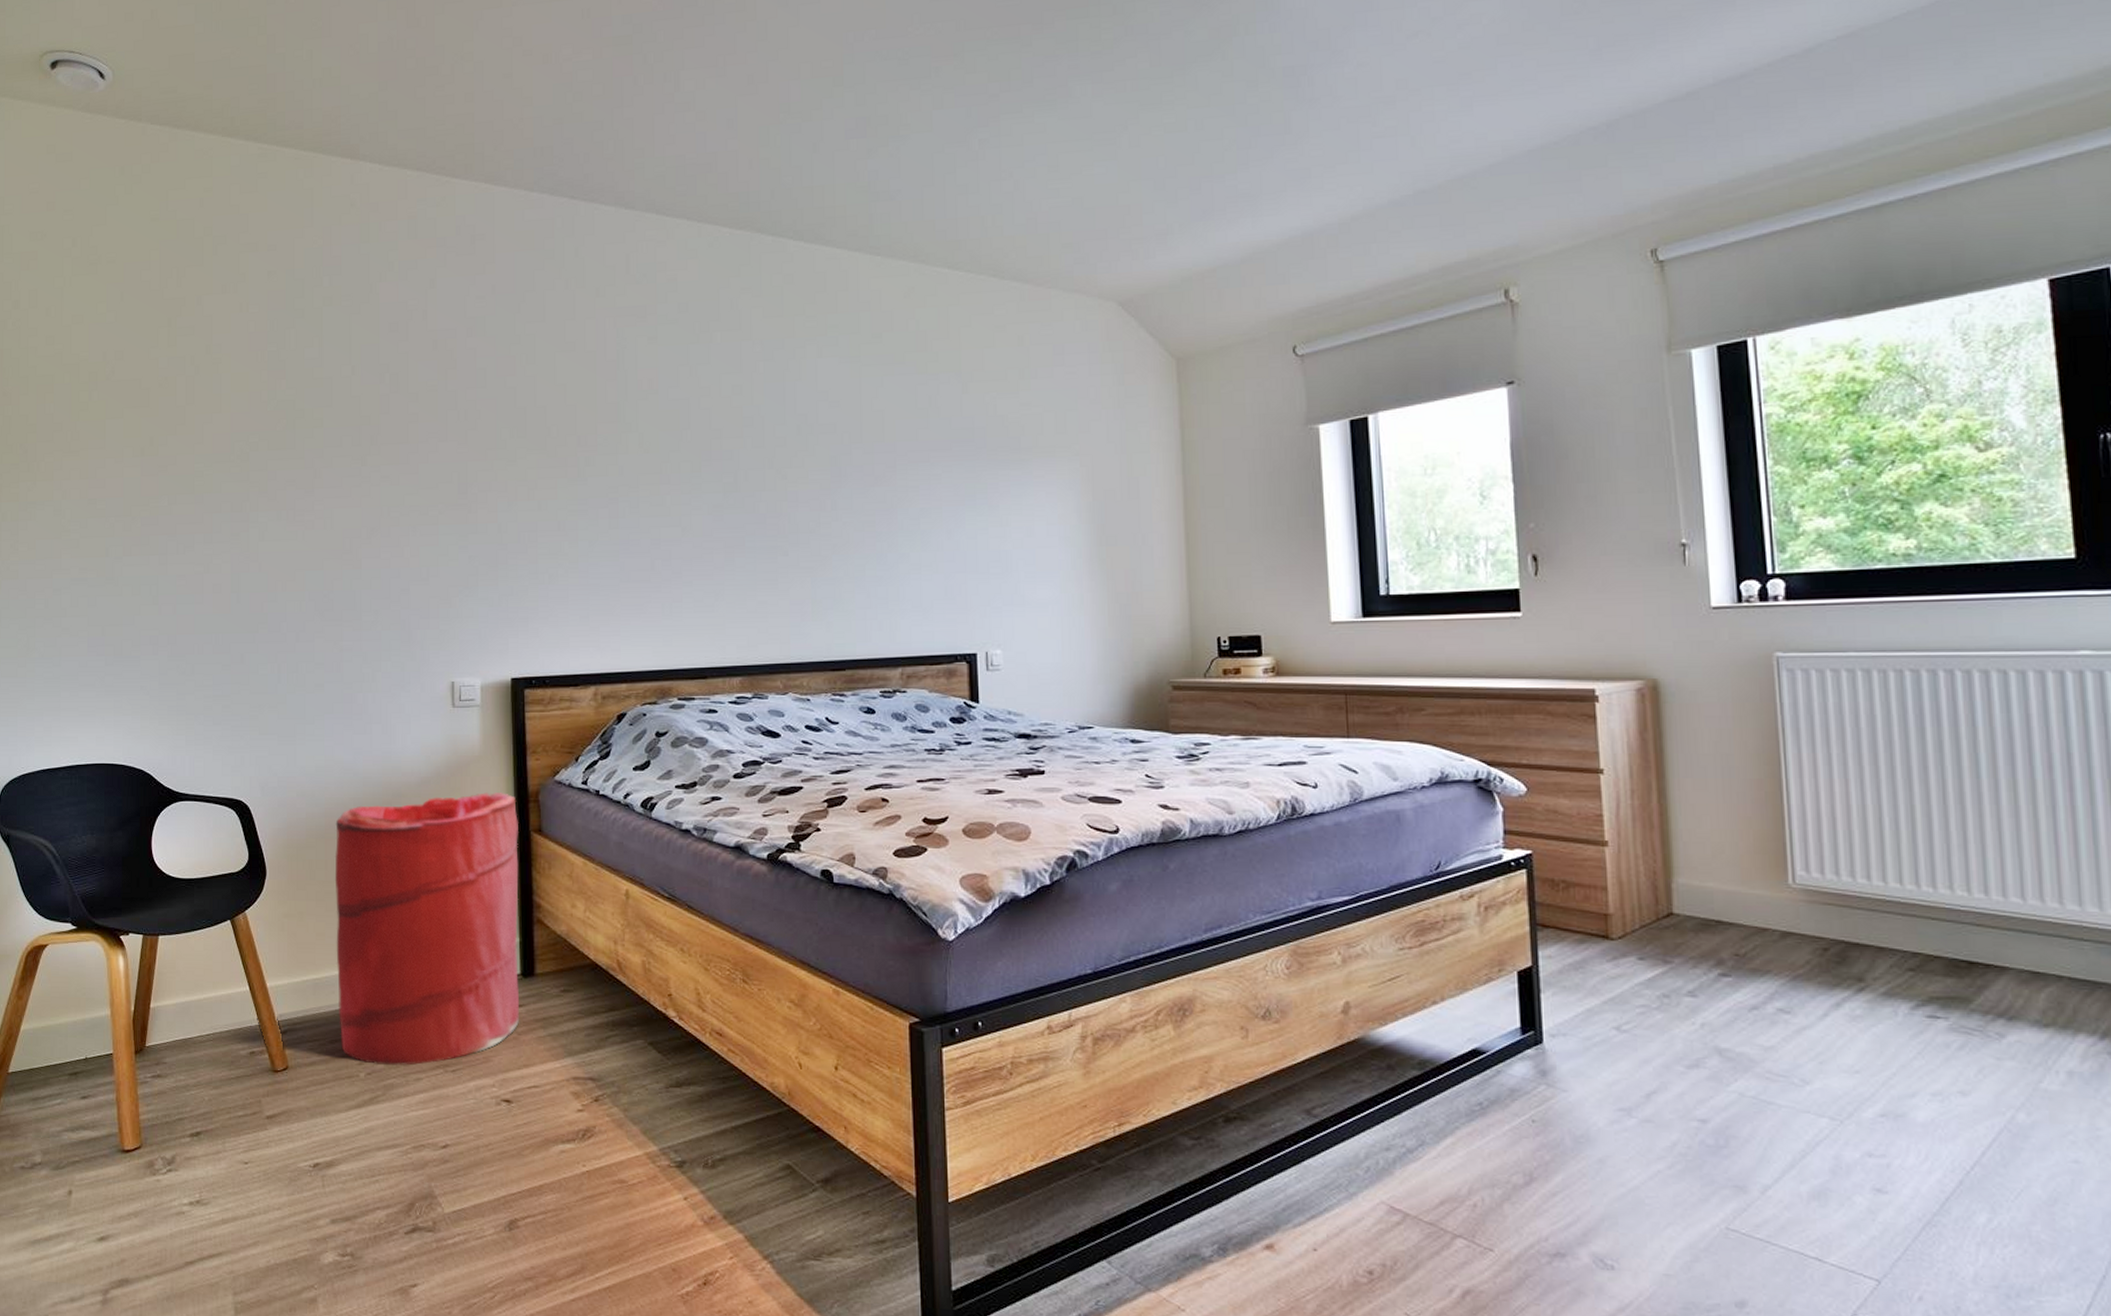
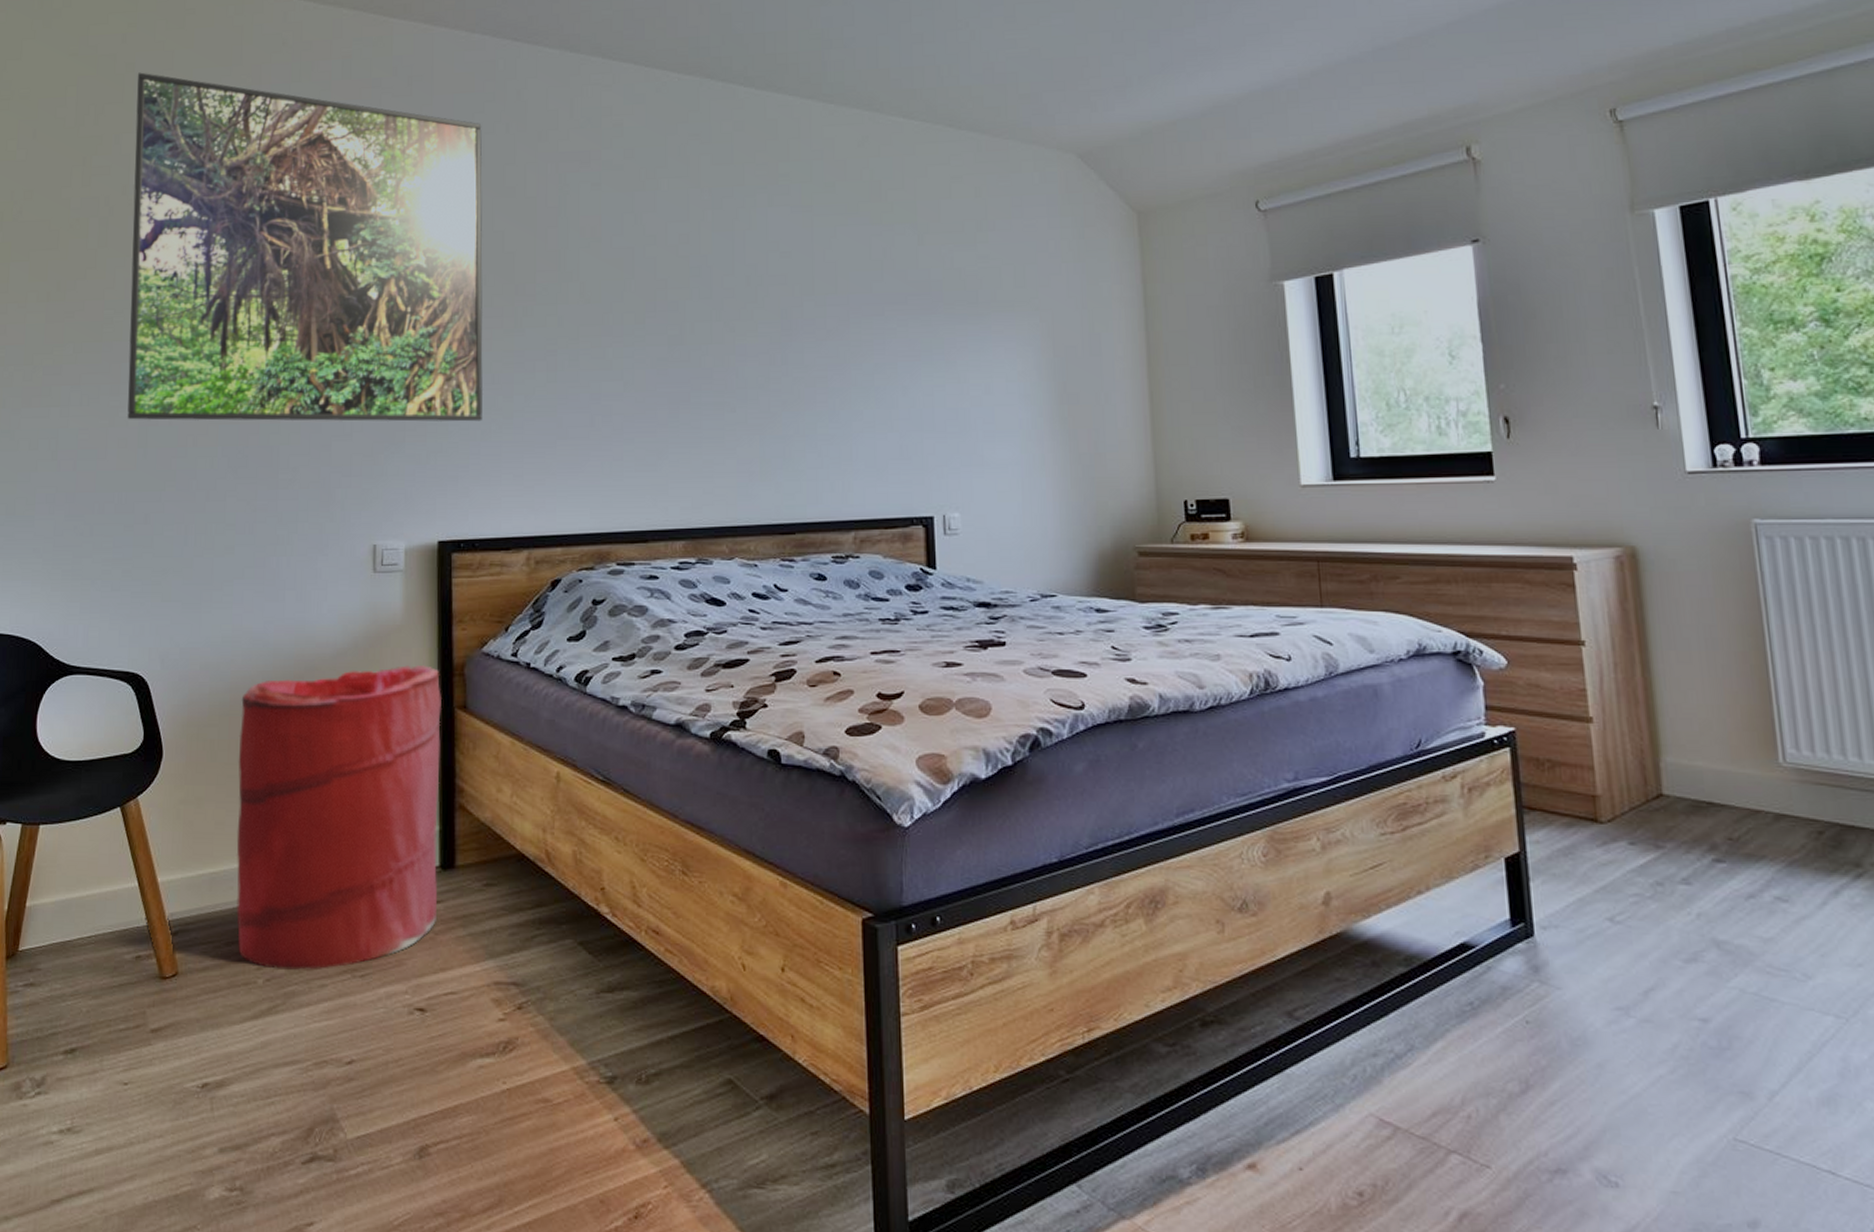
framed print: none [215,235,549,567] -> present [127,72,483,422]

